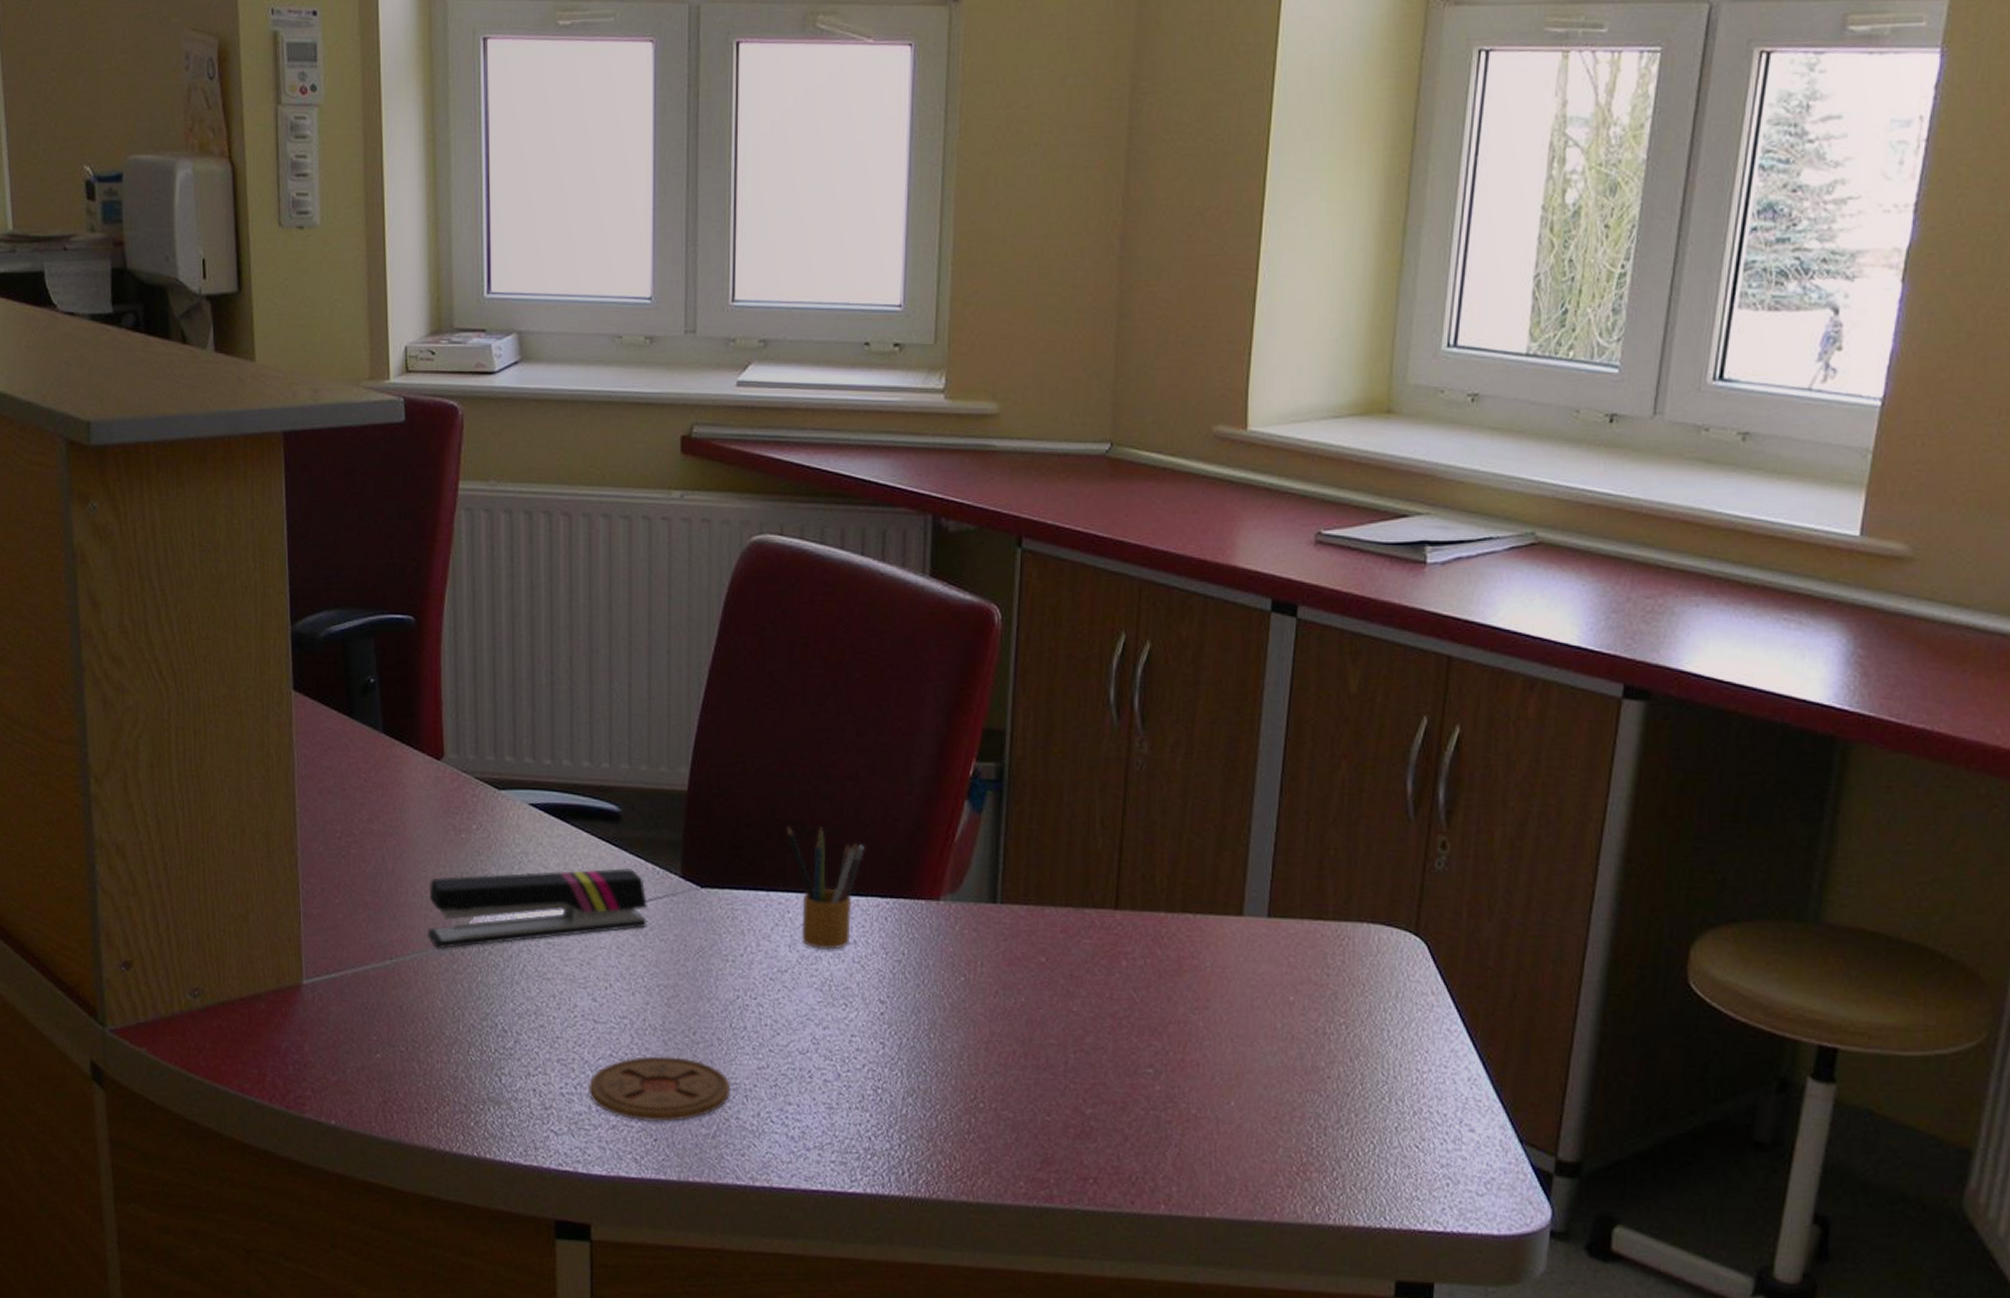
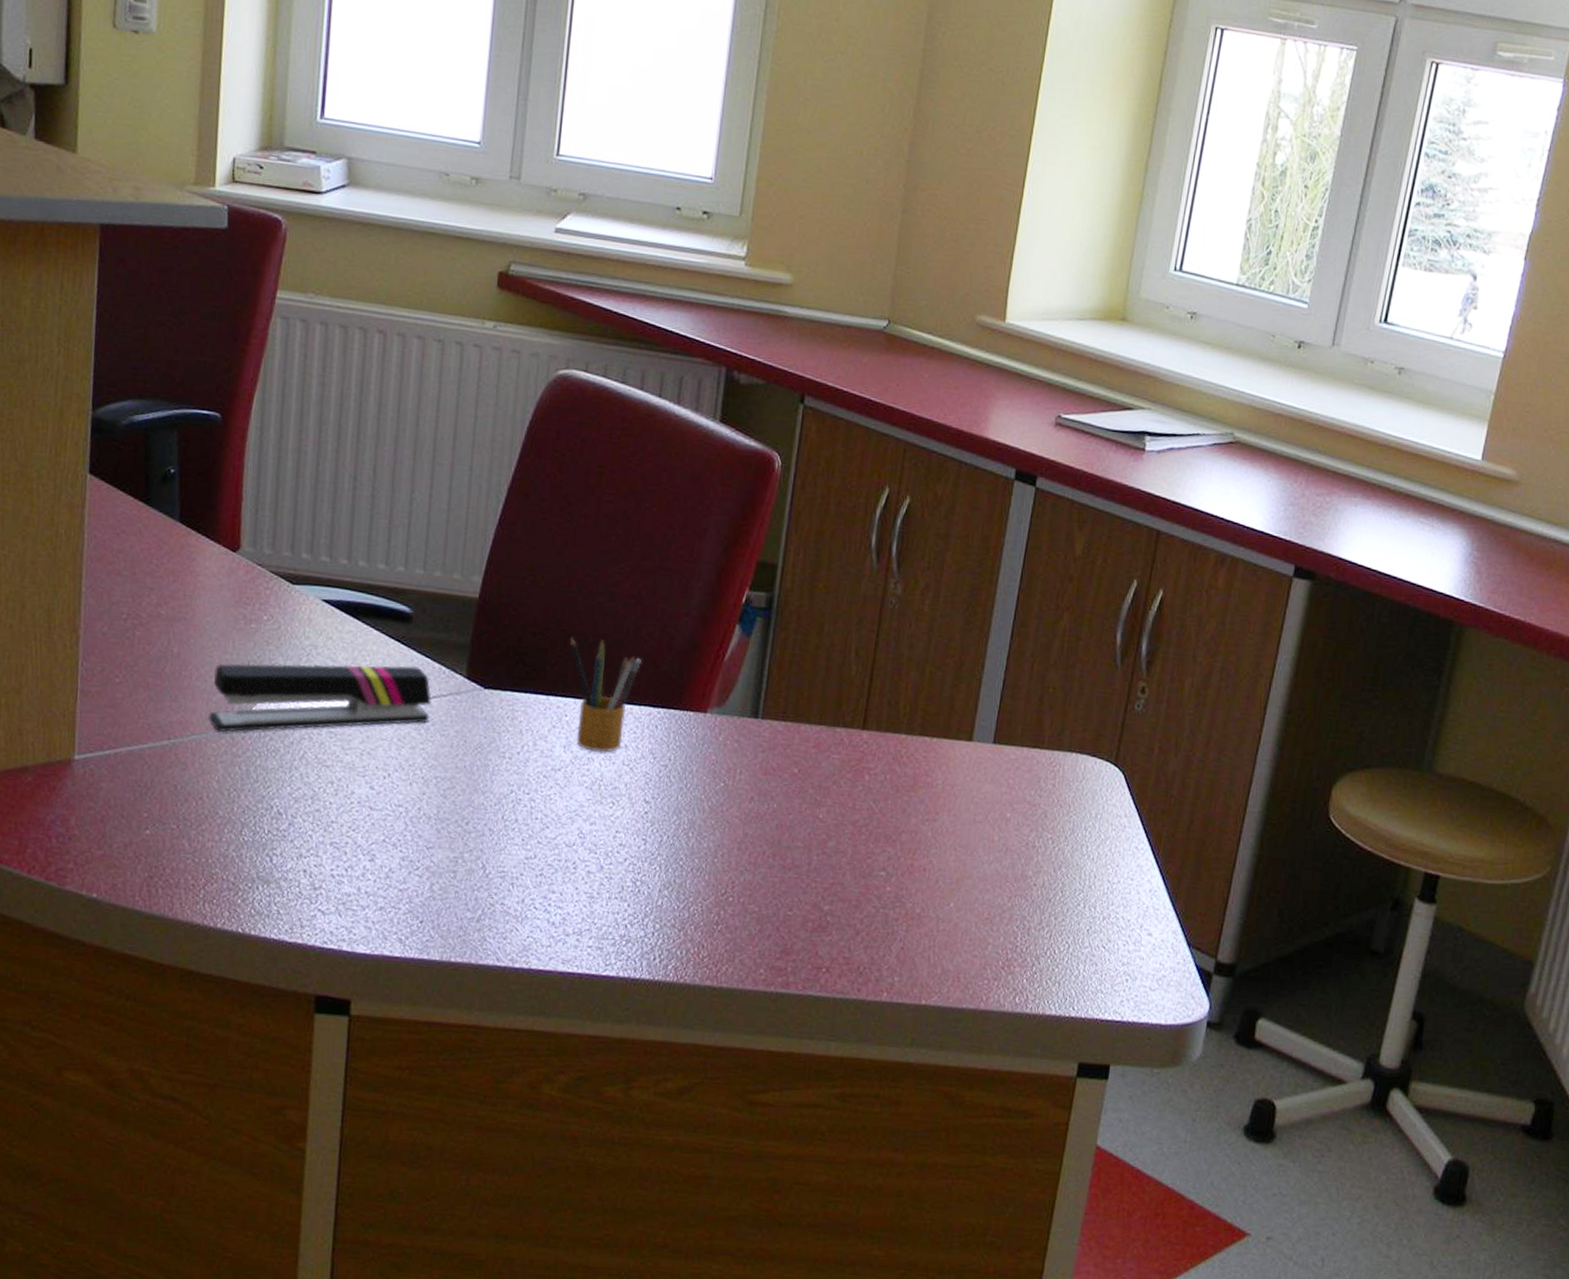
coaster: present [589,1056,730,1122] -> none [359,843,498,906]

